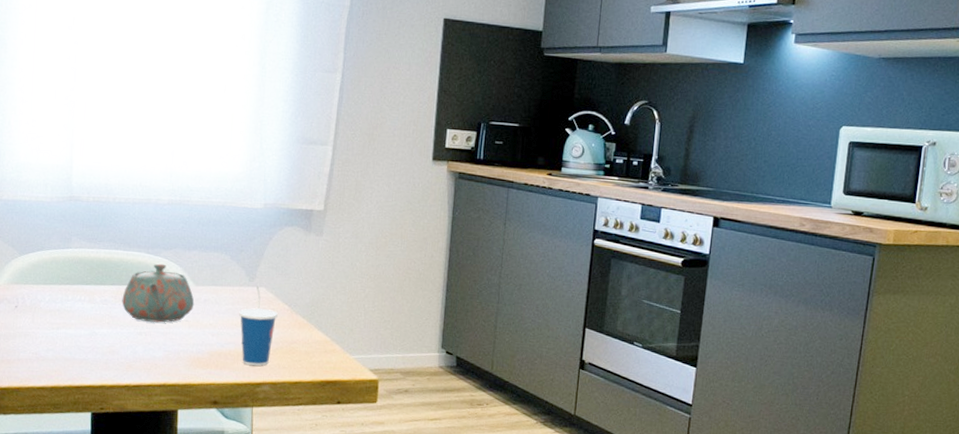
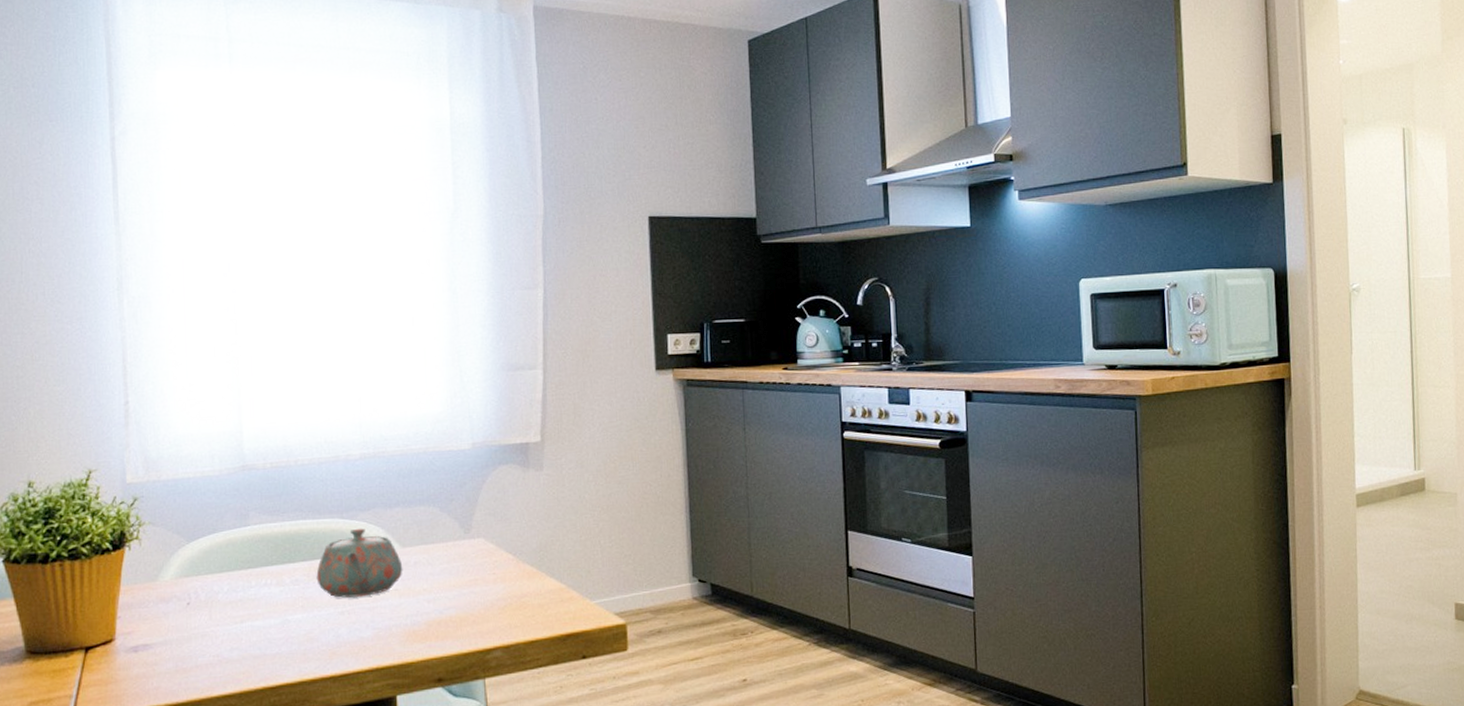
cup: present [239,286,278,366] -> none [457,537,502,630]

